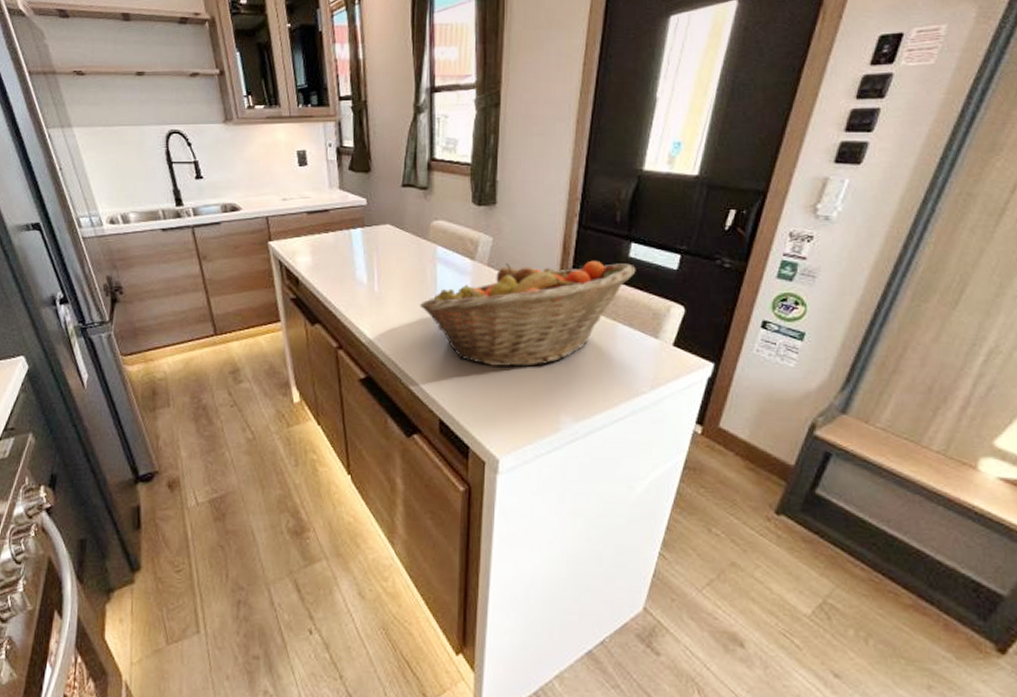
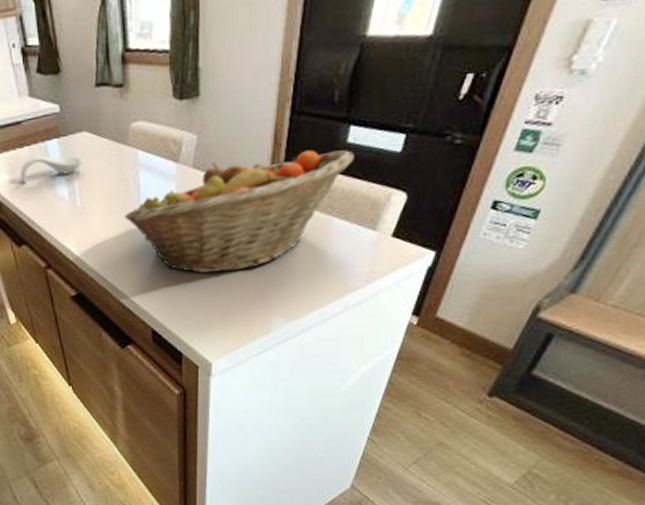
spoon rest: none [322,242,384,265] -> present [20,156,83,183]

